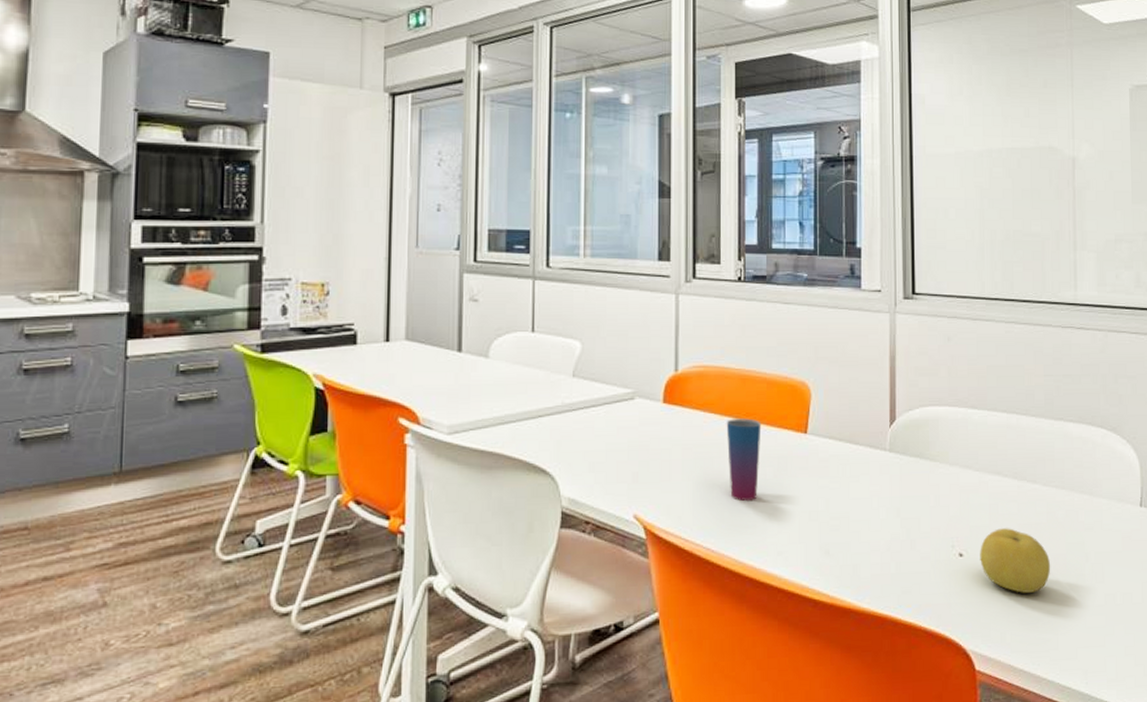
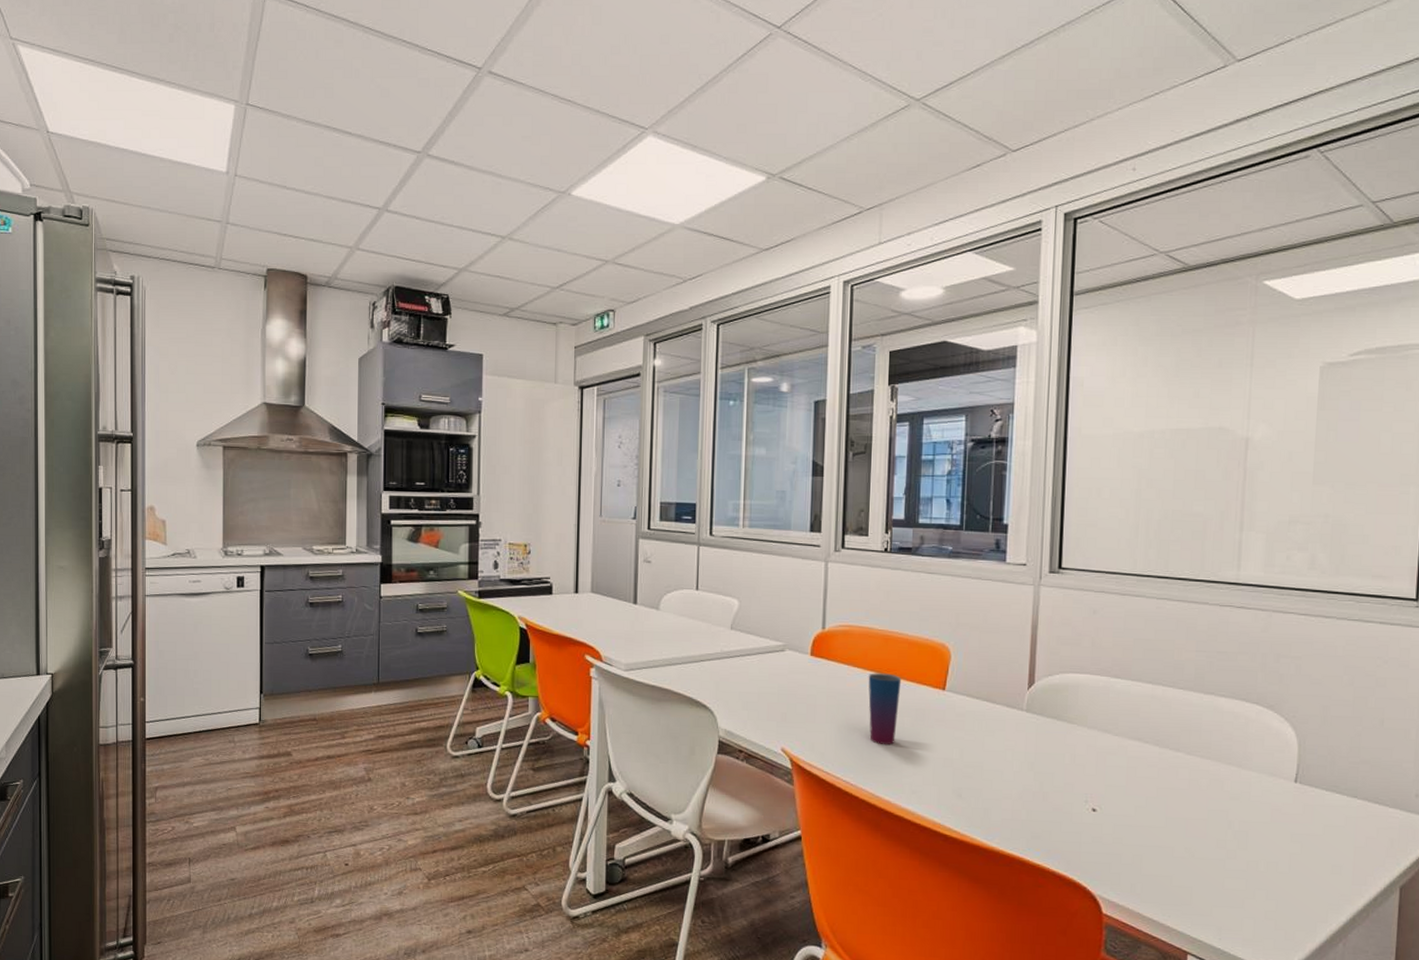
fruit: present [980,528,1051,593] -> none [1113,790,1190,851]

